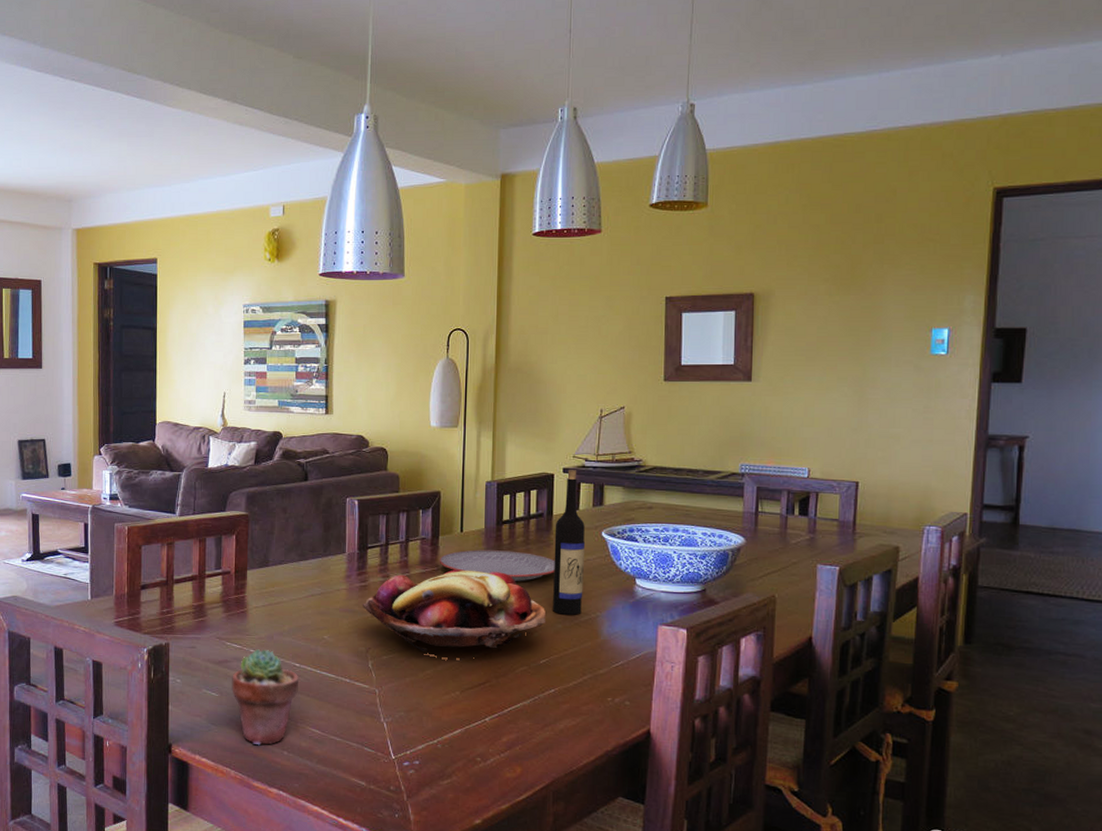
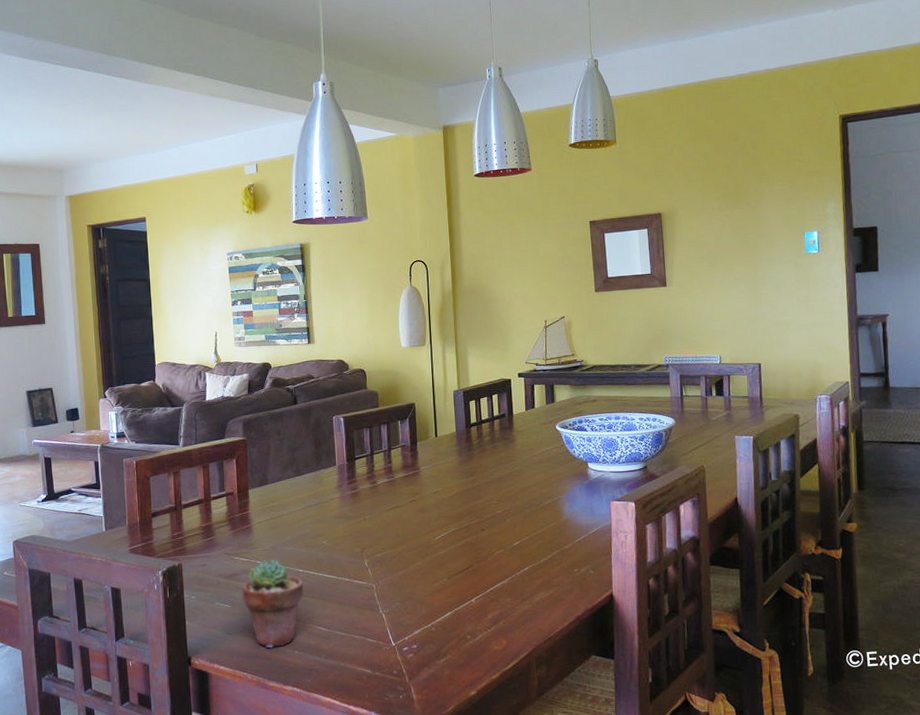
fruit basket: present [362,569,547,660] -> none [354,469,516,551]
plate: present [439,549,555,581] -> none [419,449,520,475]
wine bottle: present [553,470,586,615] -> none [516,374,545,501]

